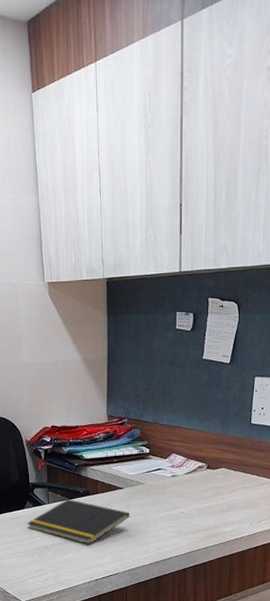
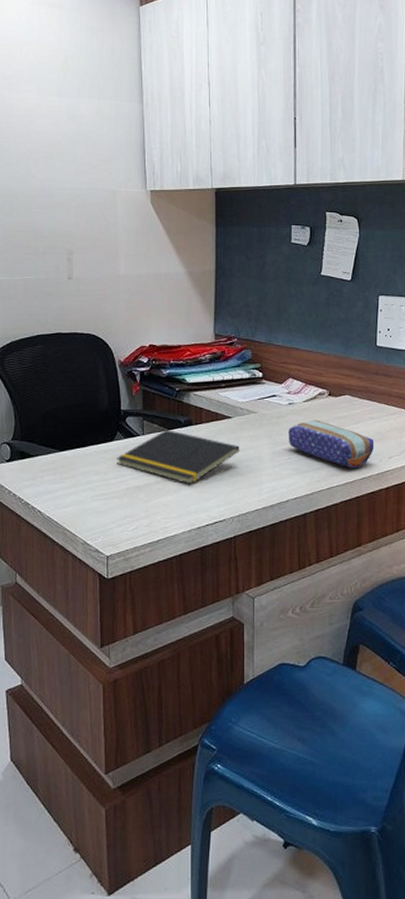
pencil case: none [171,490,246,531] -> present [287,420,375,469]

